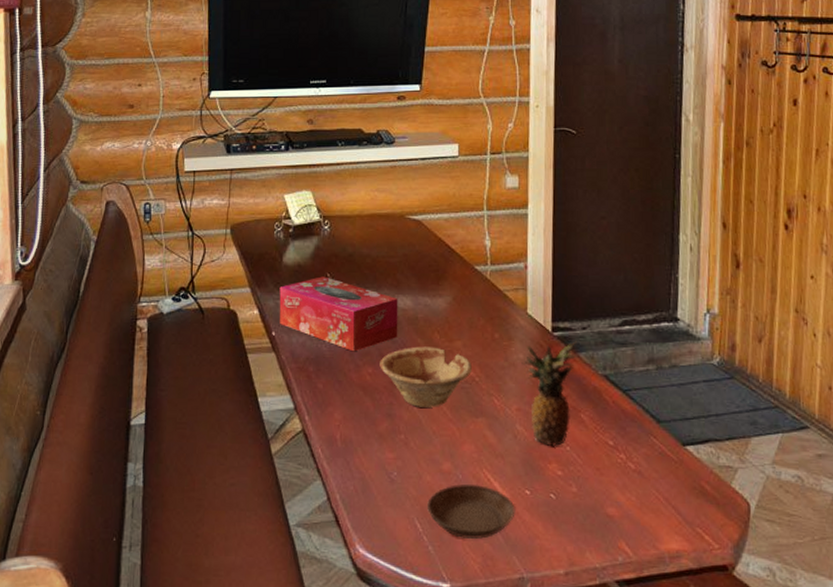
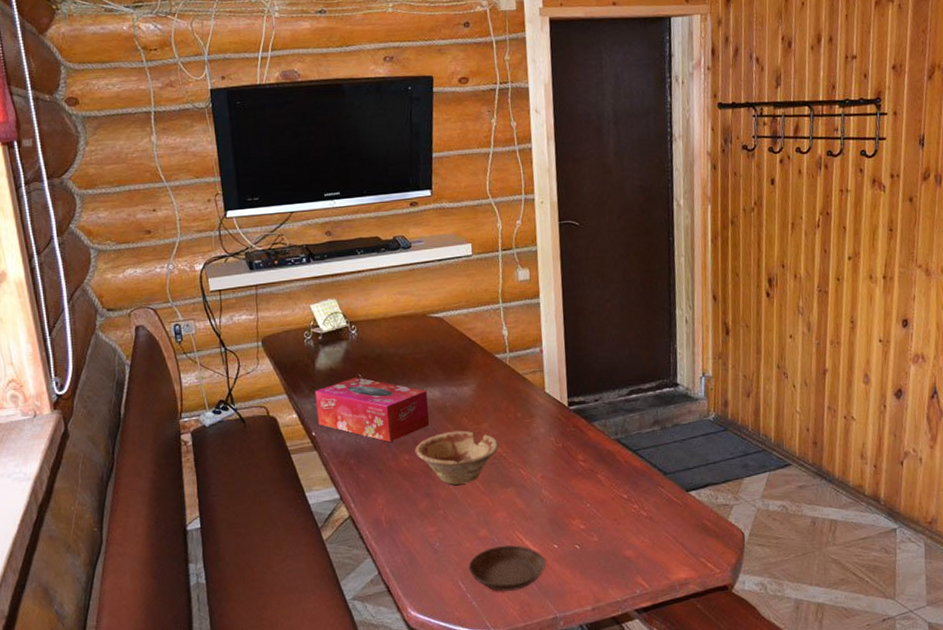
fruit: present [521,338,577,446] -> none [543,412,592,505]

